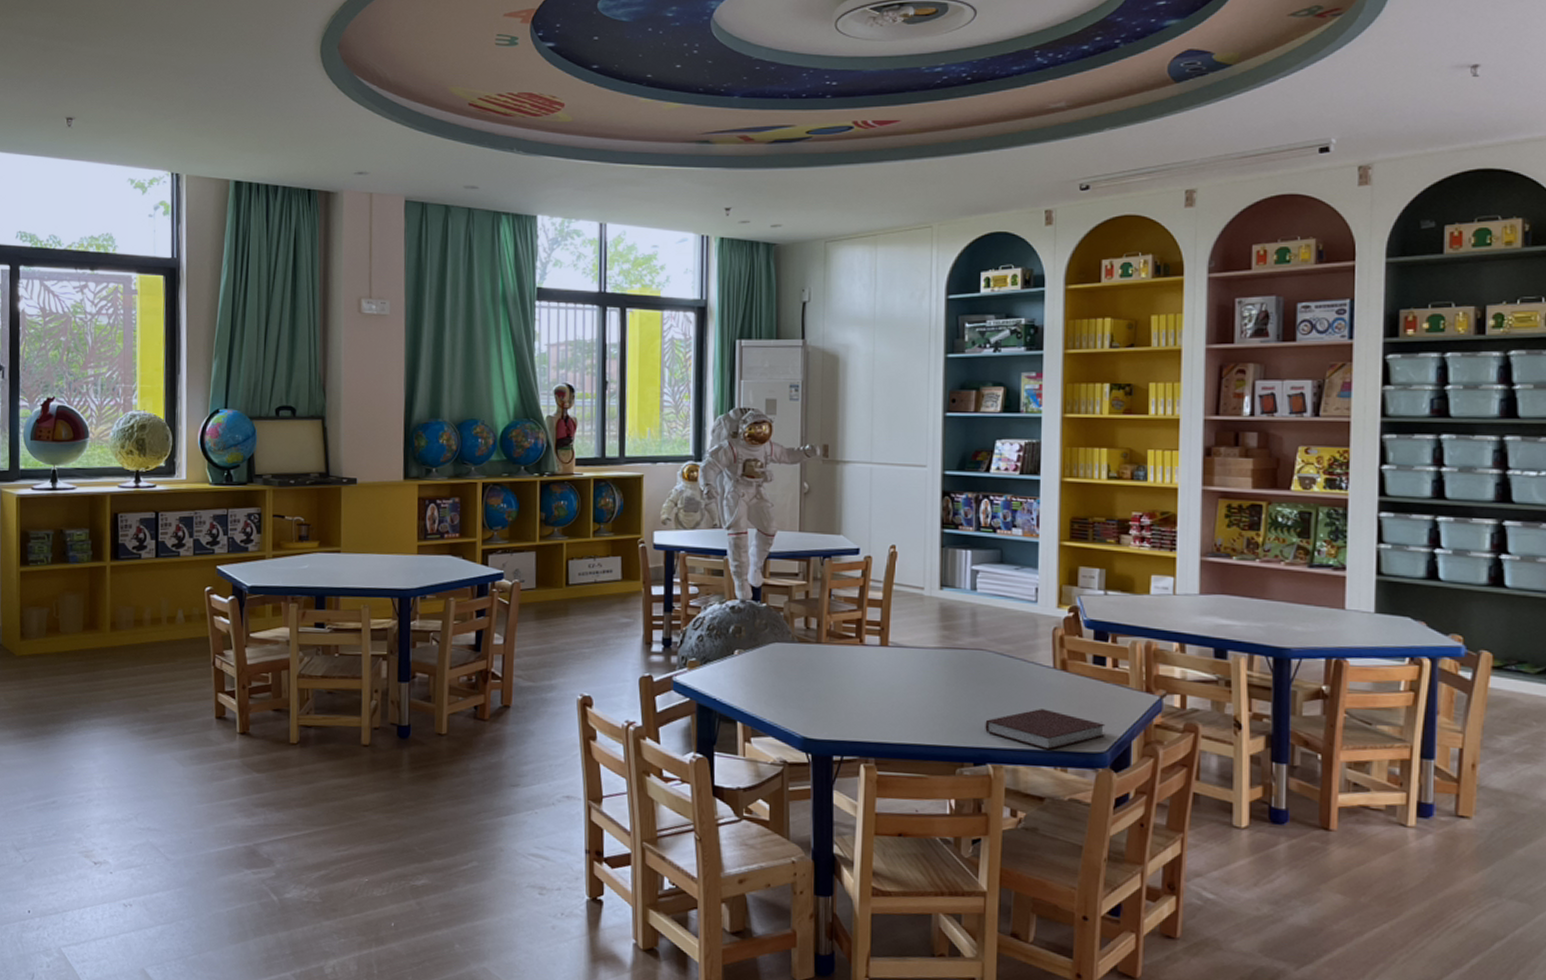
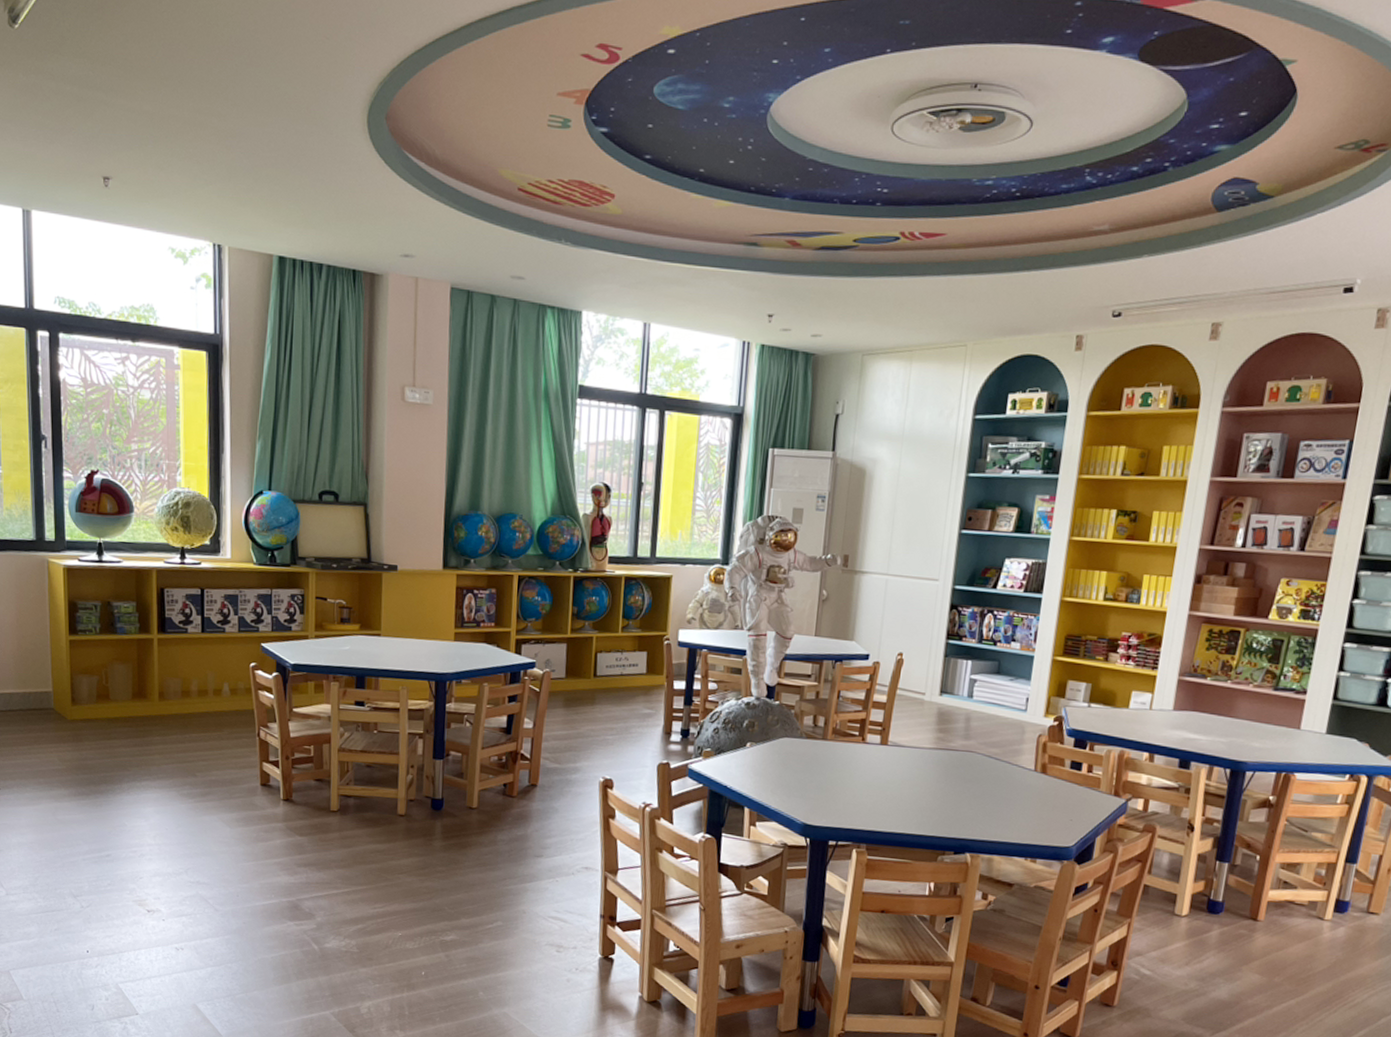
notebook: present [985,709,1106,750] -> none [967,806,1075,843]

